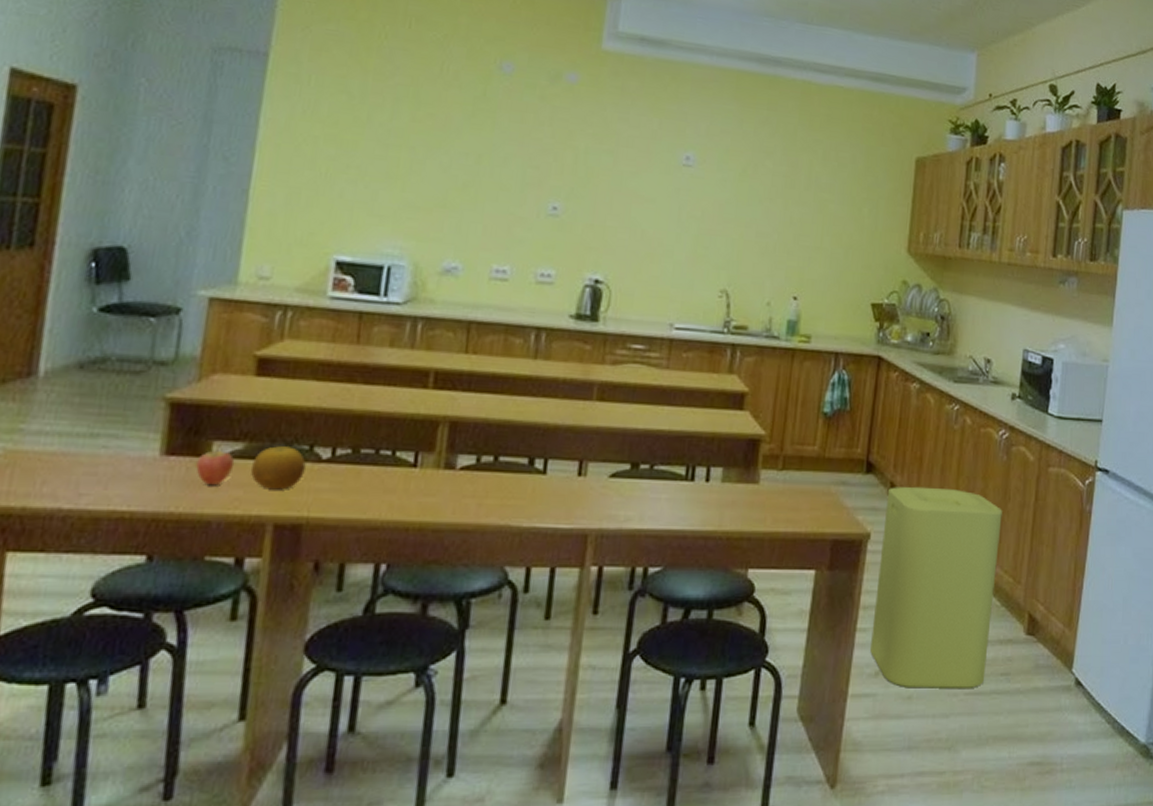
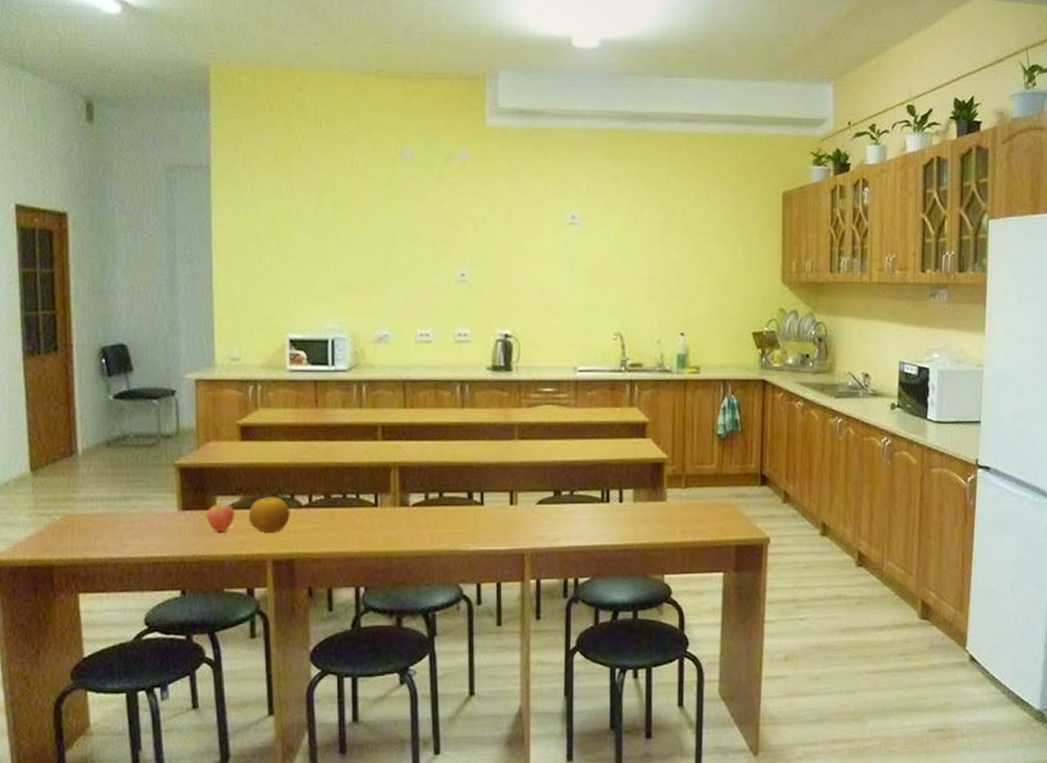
trash can: present [870,486,1002,689] -> none [778,494,890,670]

